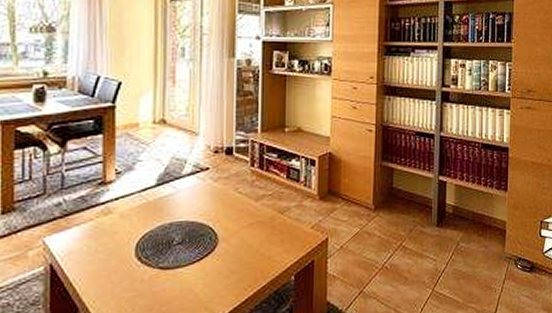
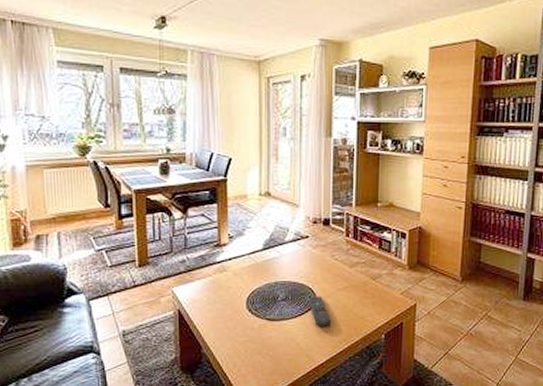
remote control: none [209,236,234,272] -> present [309,296,331,326]

